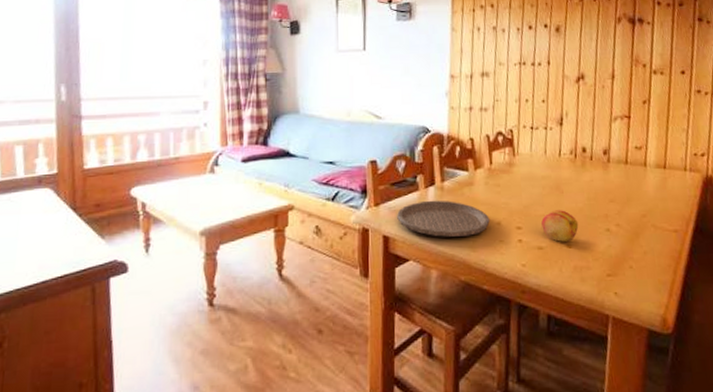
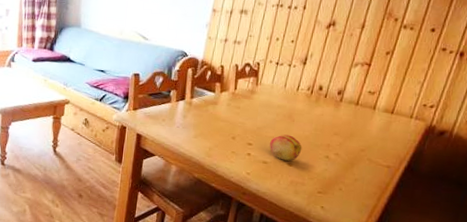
plate: present [397,200,490,237] -> none [150,111,226,144]

